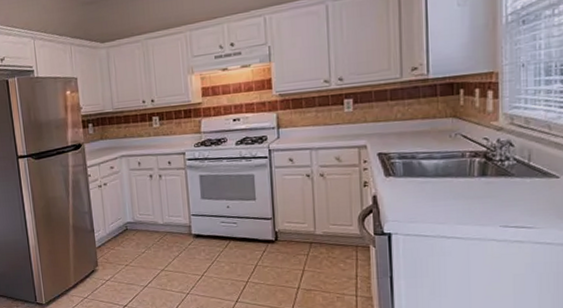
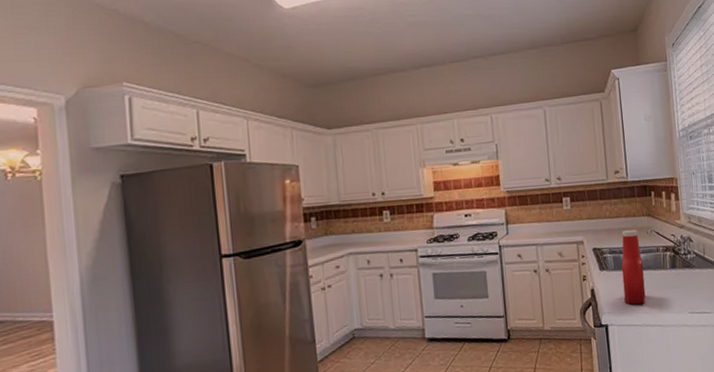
ketchup bottle: none [413,133,442,214] -> present [621,229,646,305]

